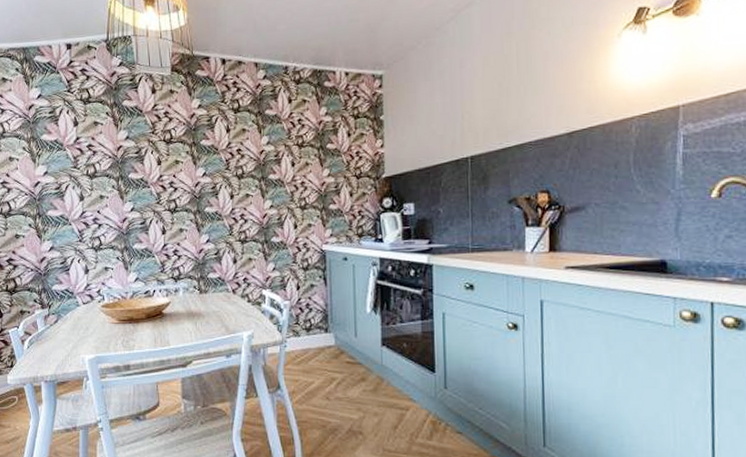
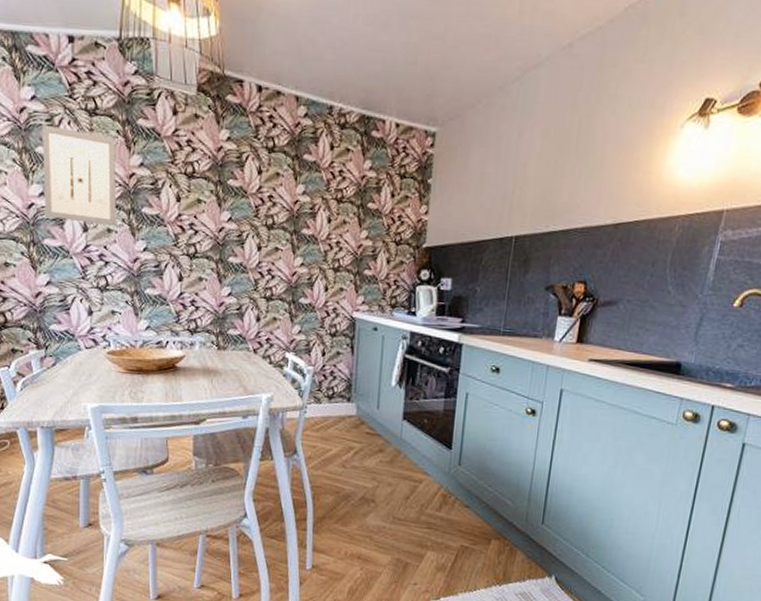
wall art: none [46,116,107,193] -> present [42,124,117,226]

